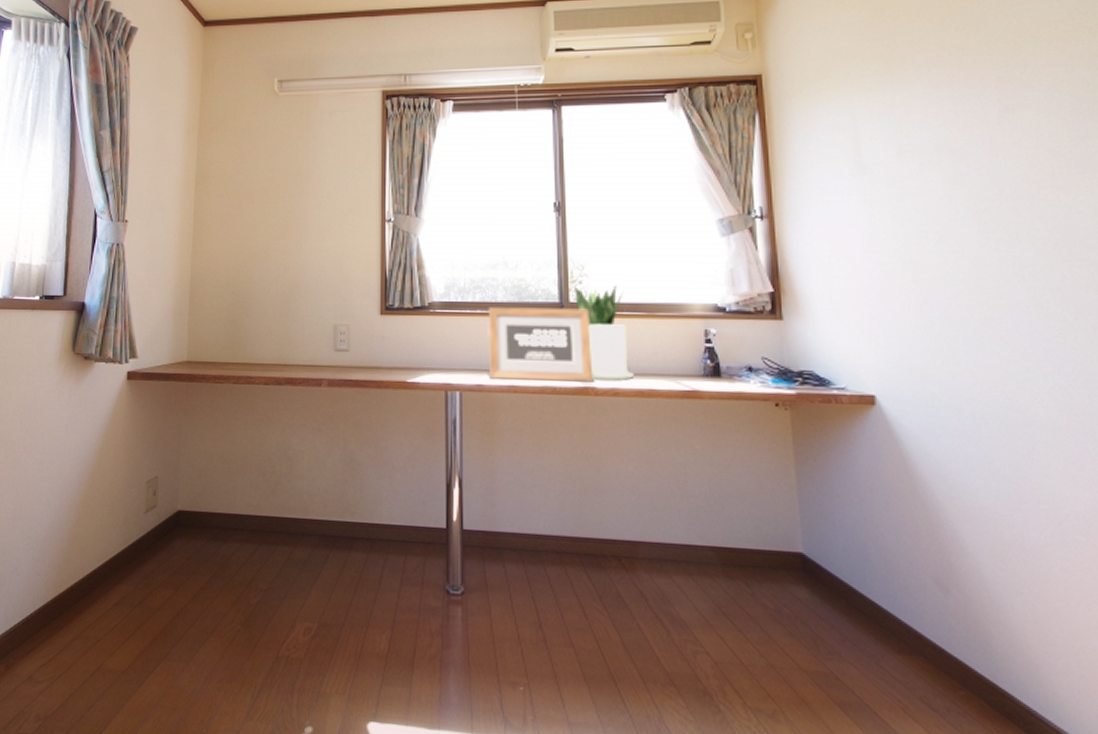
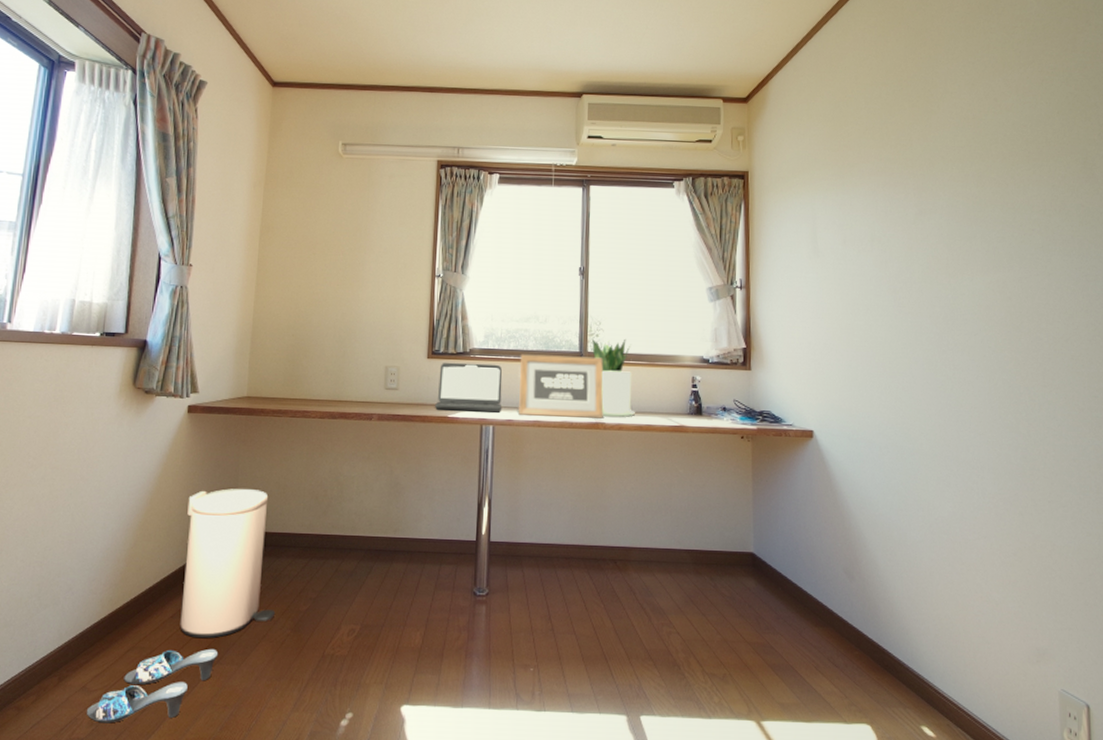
slippers: none [34,642,165,720] -> present [87,648,219,723]
pedal bin: none [125,463,224,631] -> present [180,489,276,639]
laptop: none [390,318,470,376] -> present [434,362,502,413]

